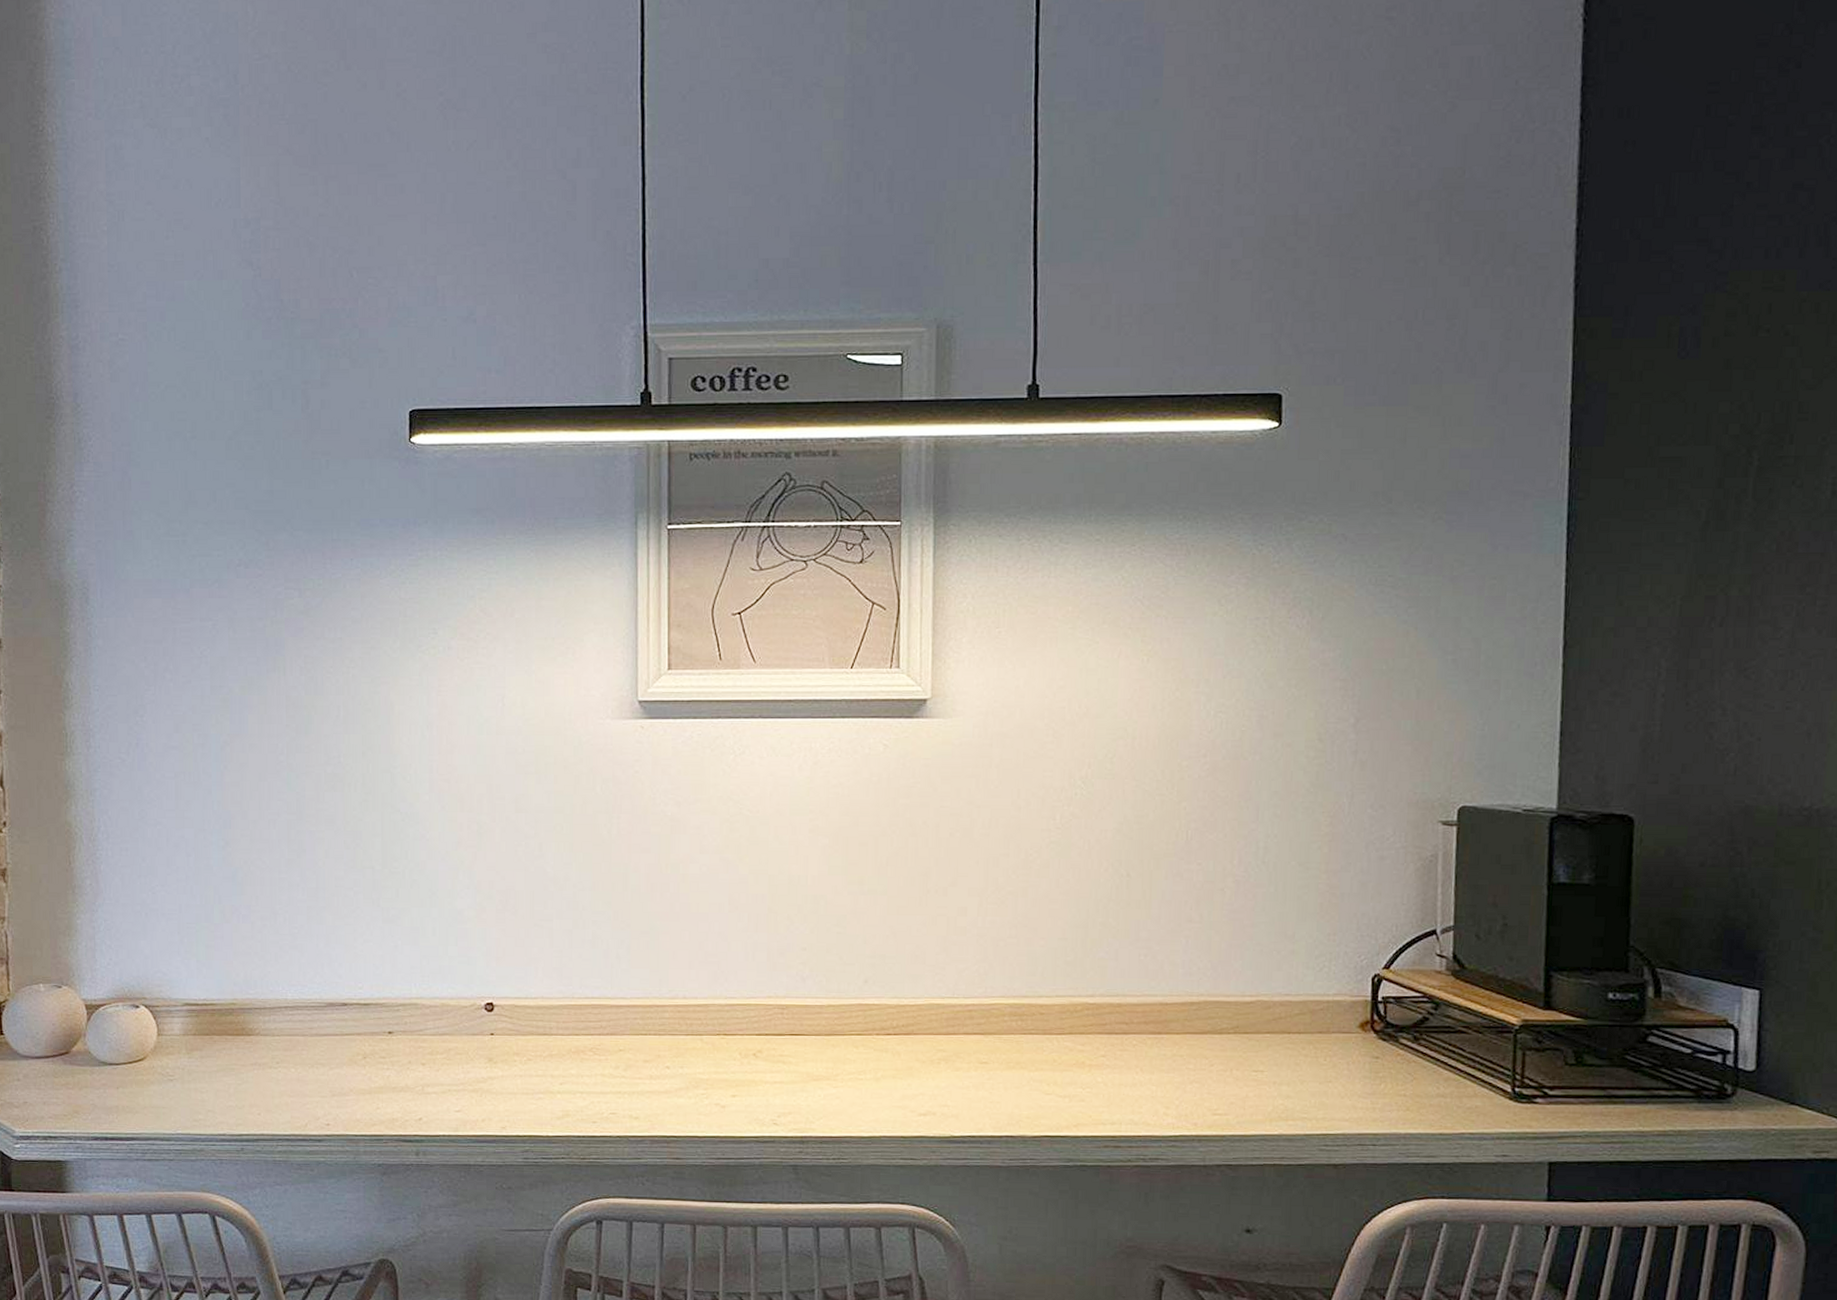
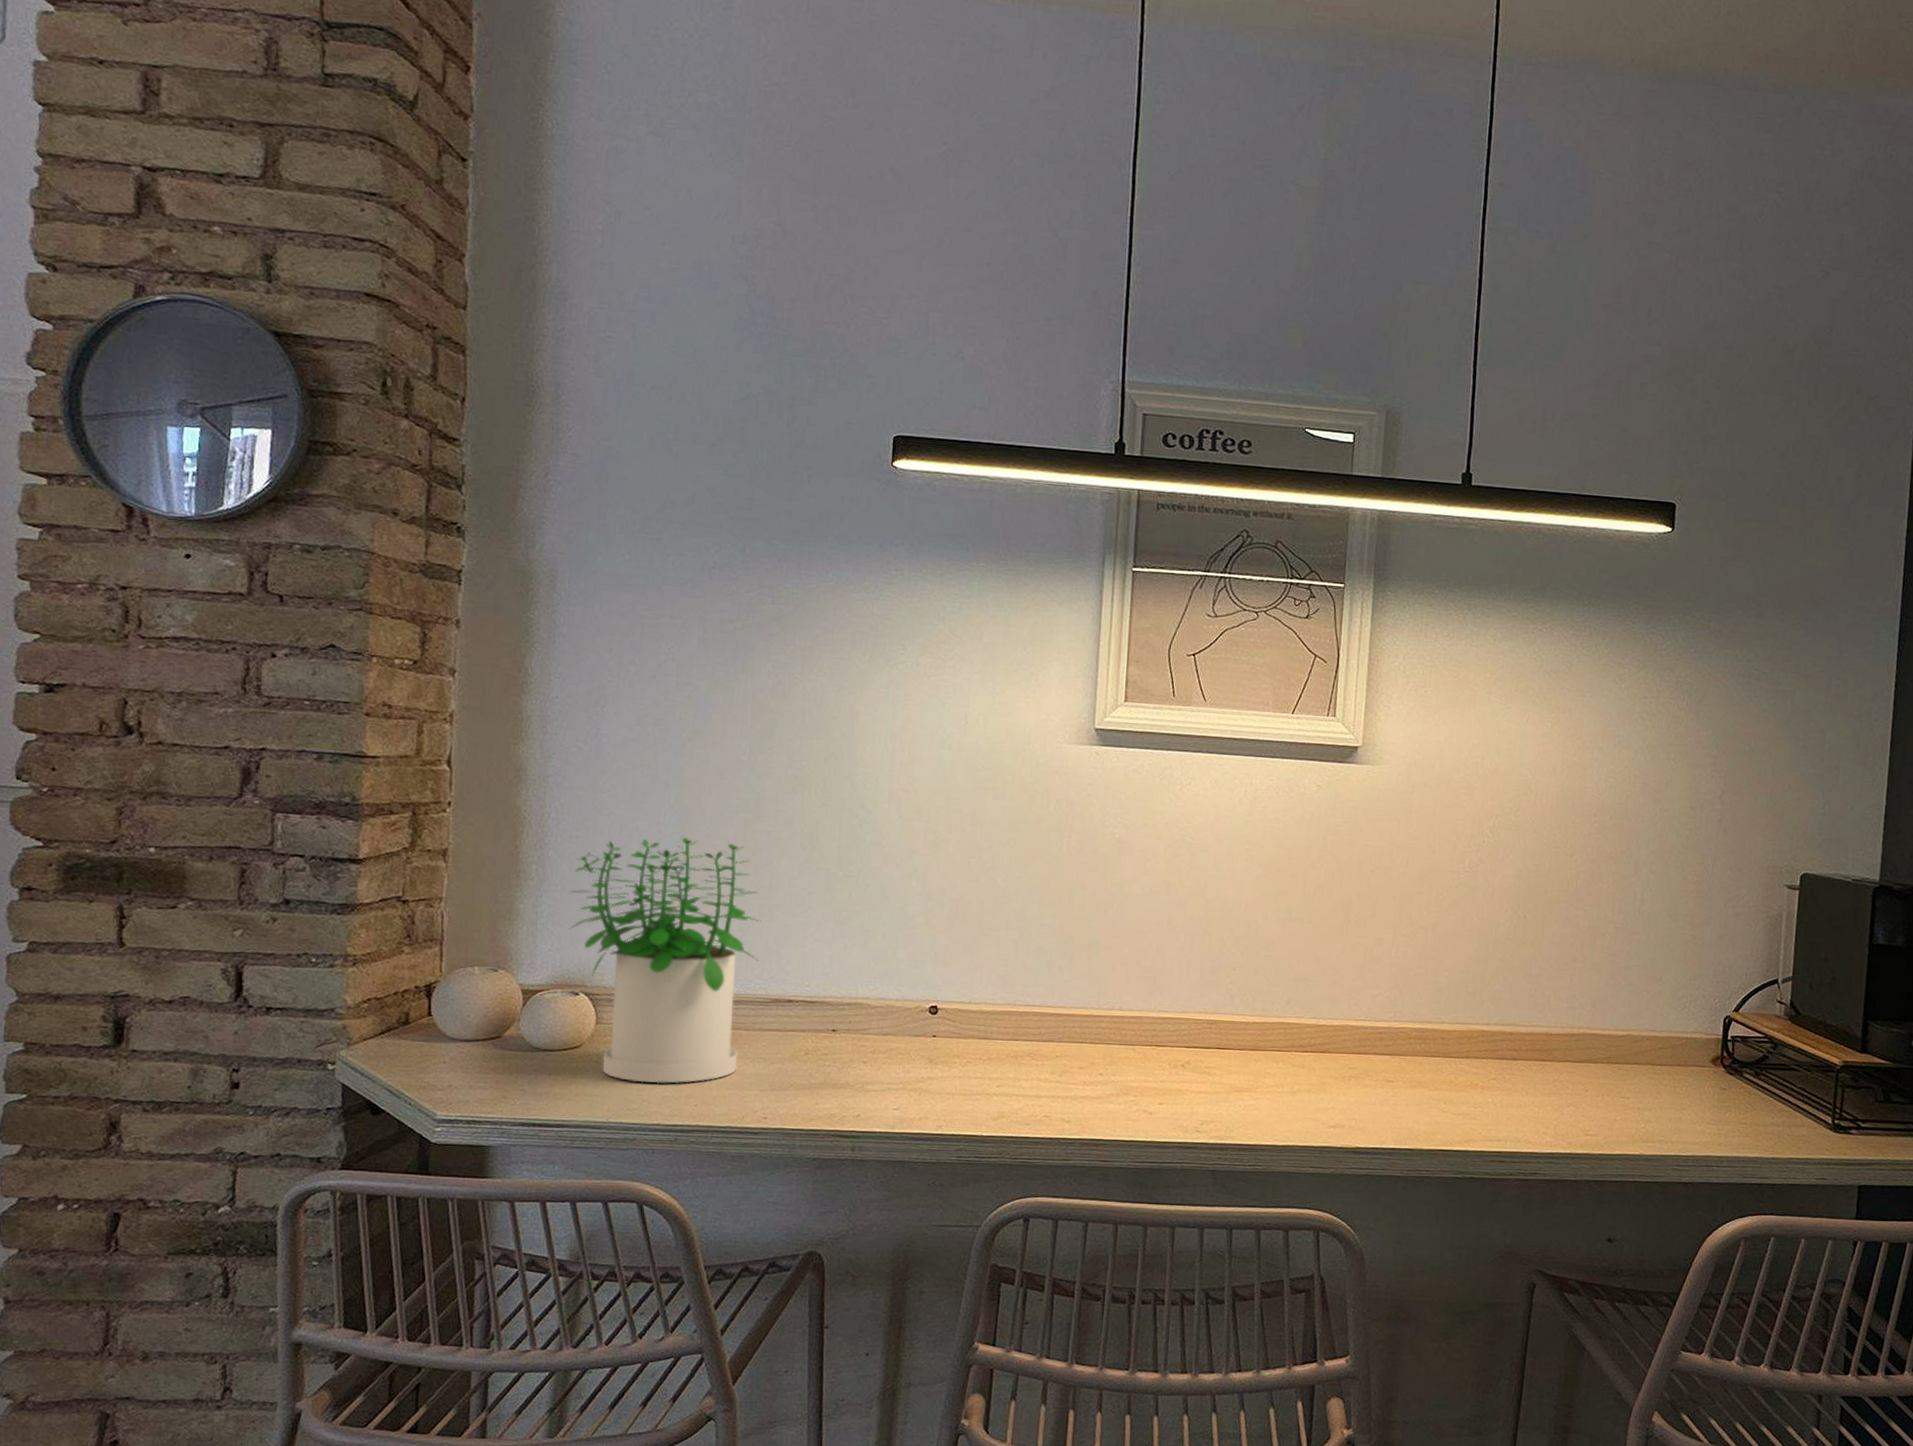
potted plant: none [123,843,310,1094] -> present [568,837,761,1084]

